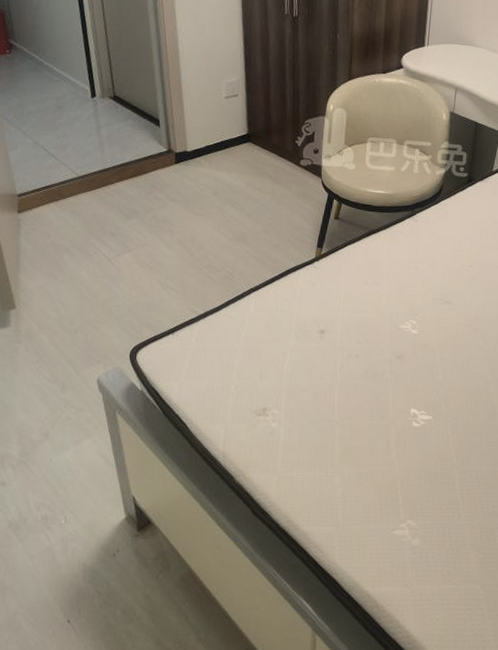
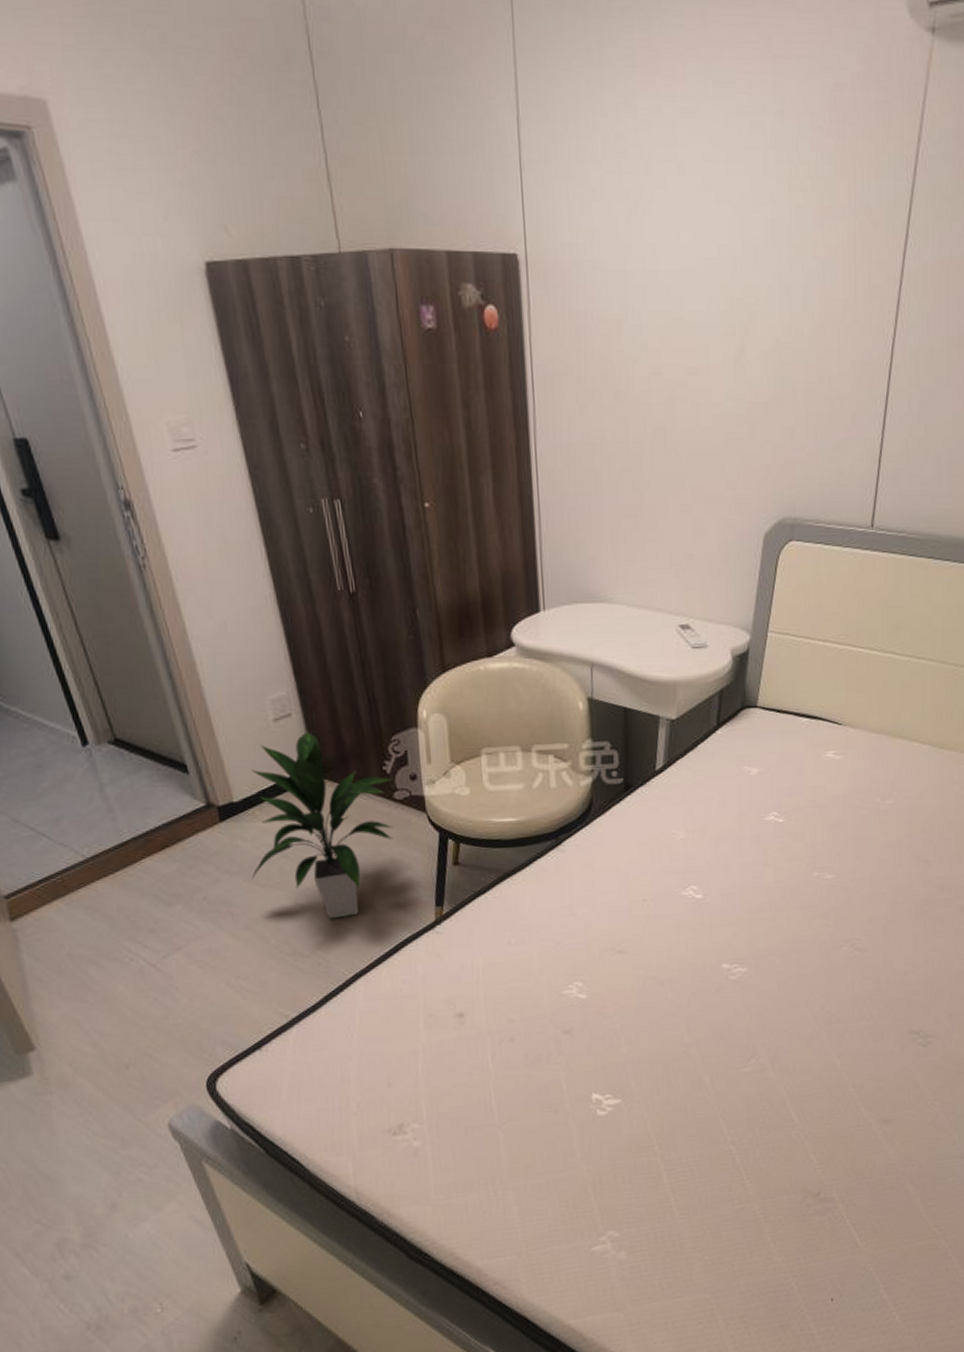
indoor plant: none [190,108,301,246] -> present [251,731,394,919]

